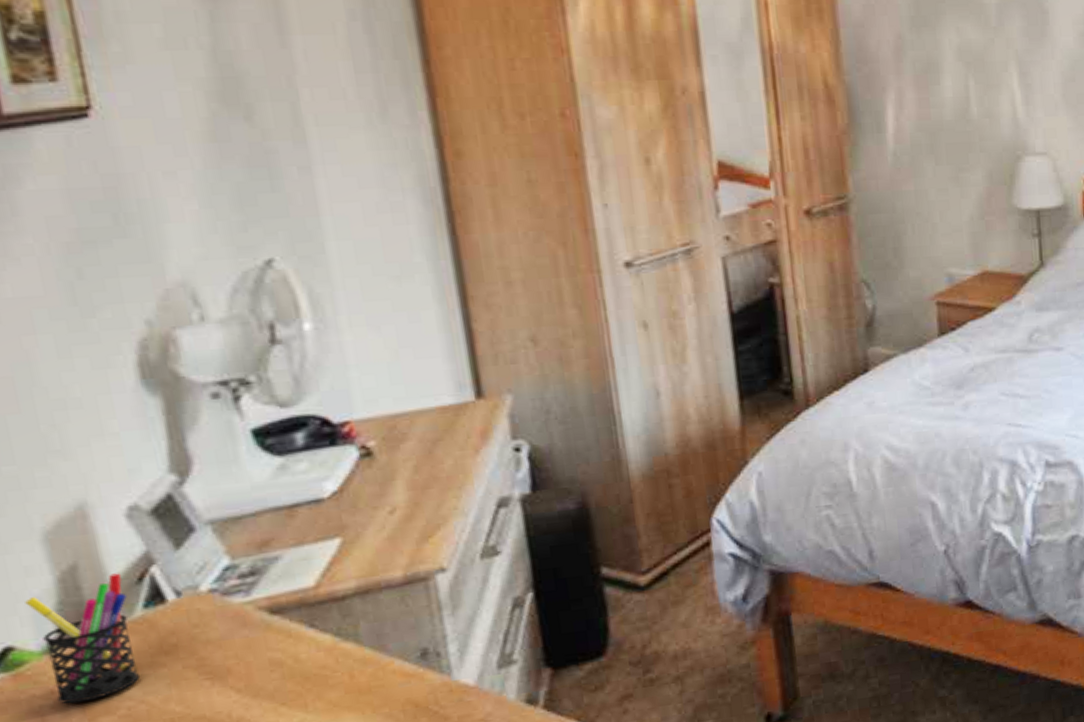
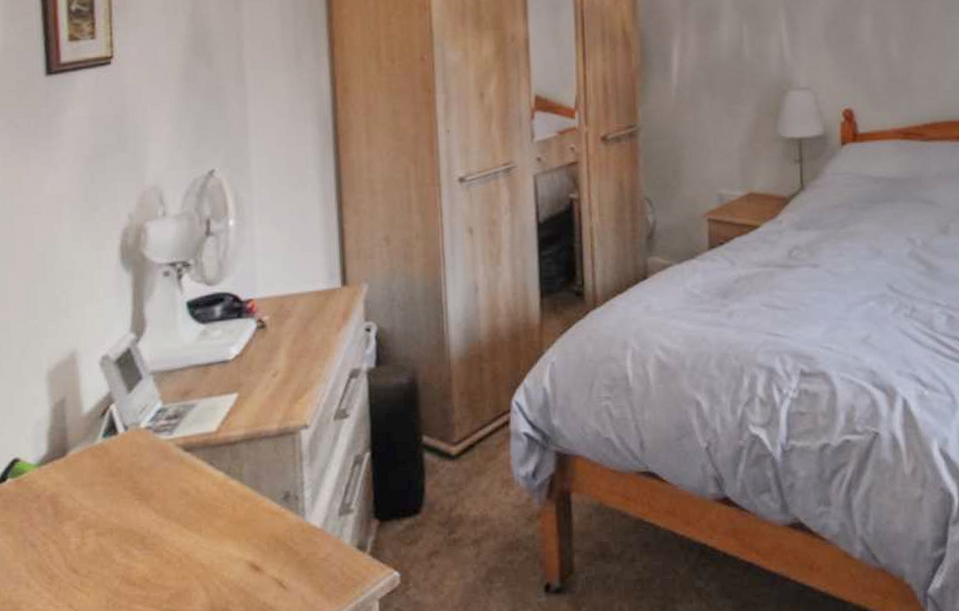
pen holder: present [25,573,141,704] -> none [30,408,95,508]

